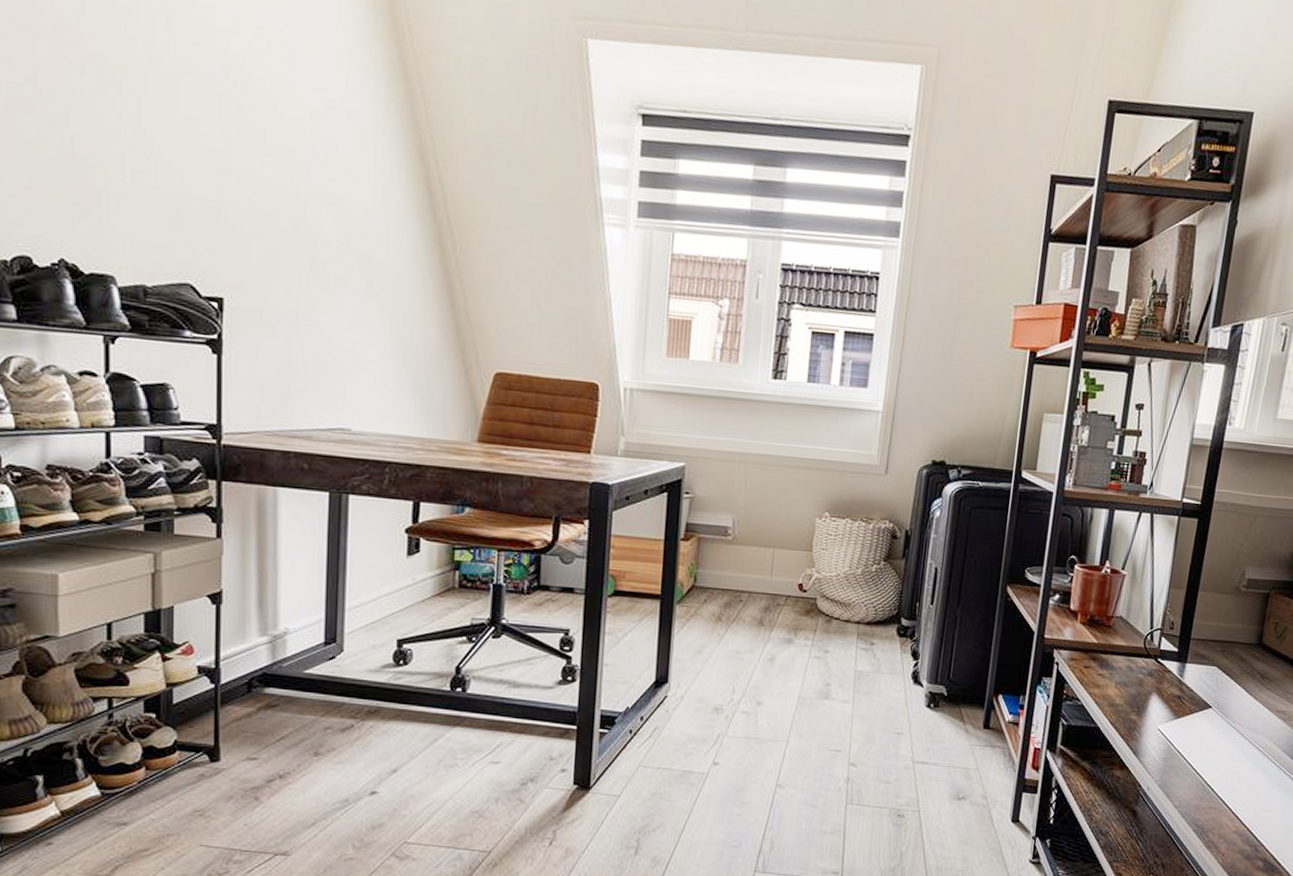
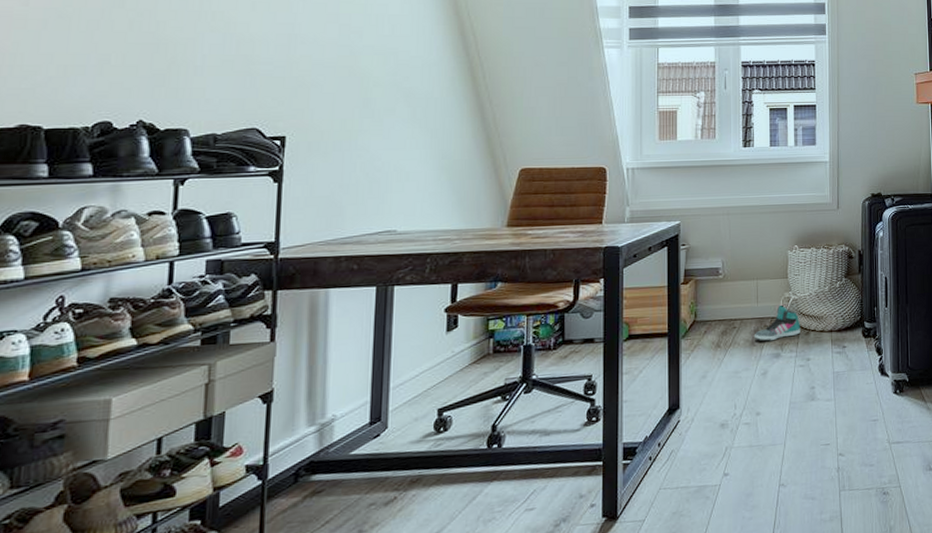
sneaker: none [762,582,822,624] -> present [753,305,801,342]

